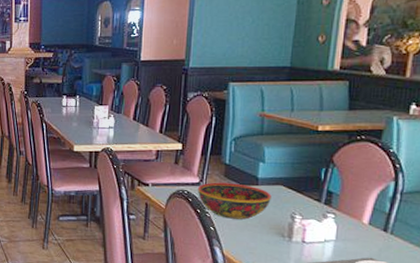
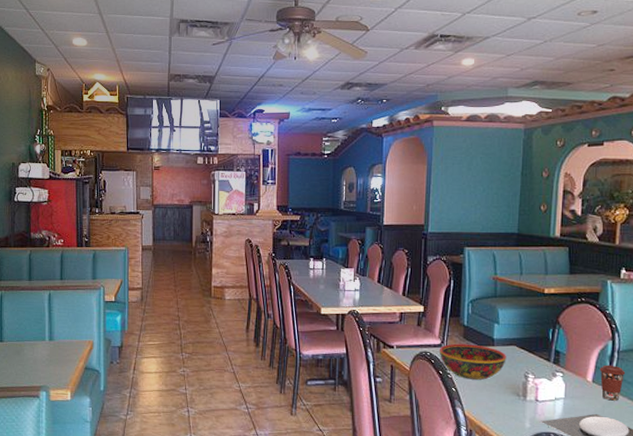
coffee cup: none [378,206,409,245] -> present [599,364,626,401]

